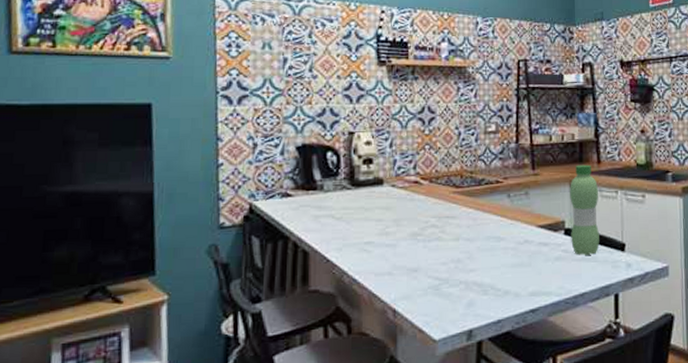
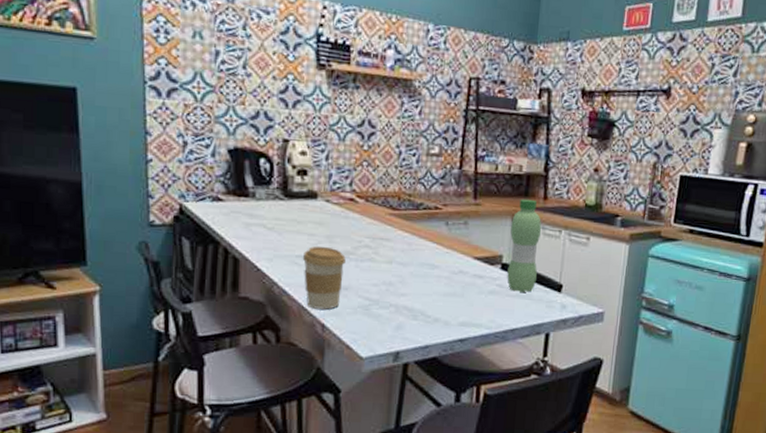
coffee cup: none [371,230,413,295] -> present [302,246,346,310]

